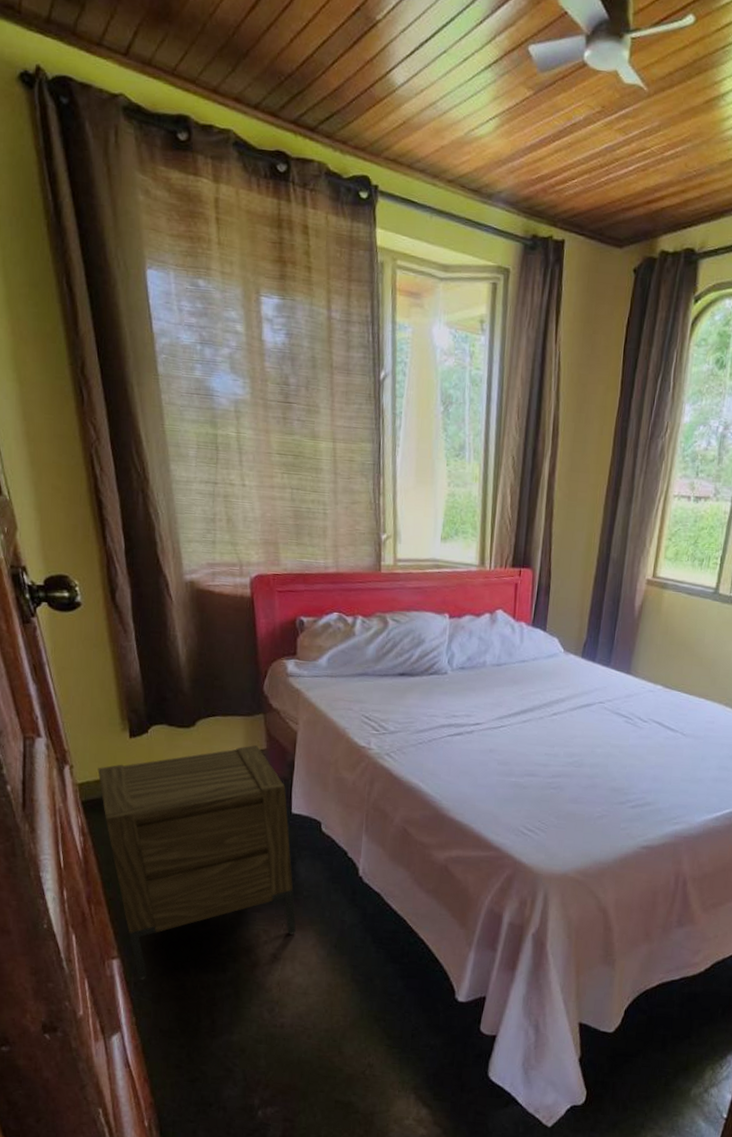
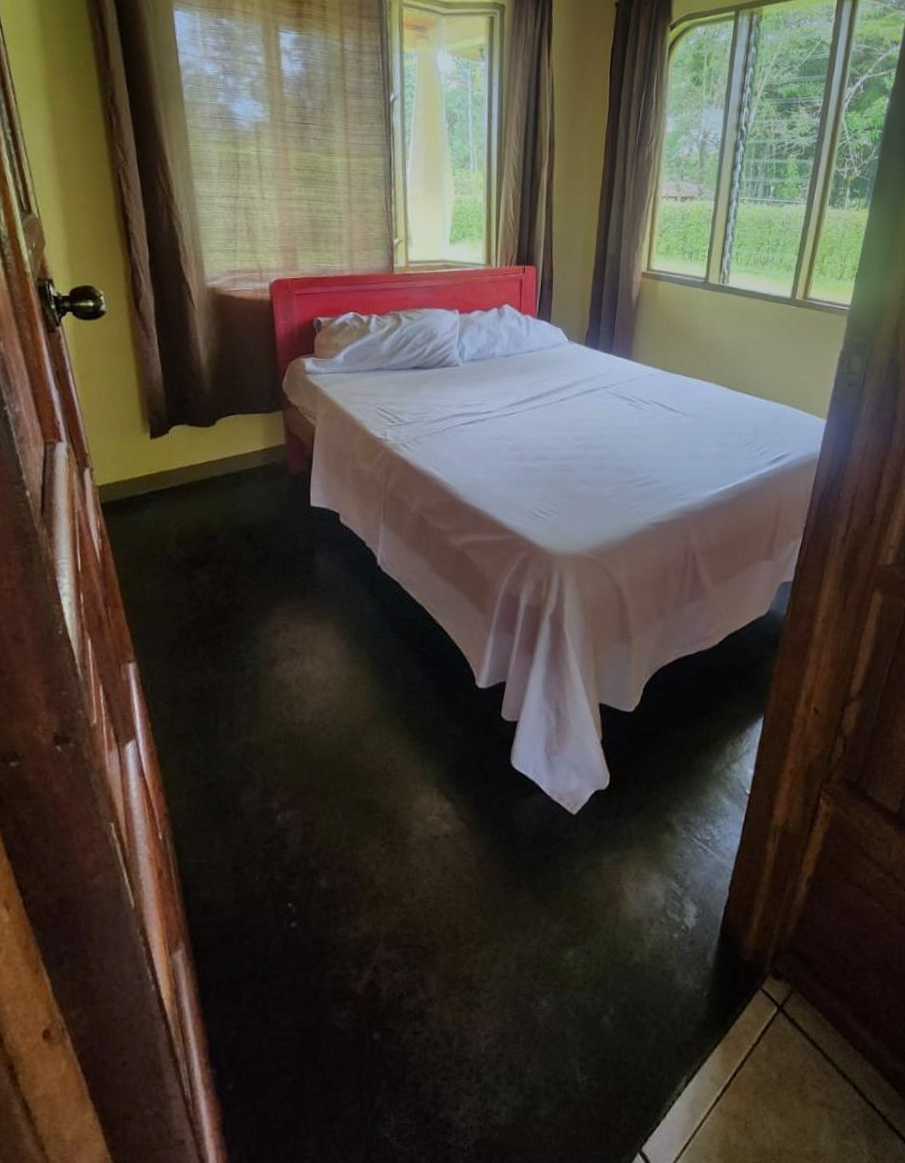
nightstand: present [97,744,297,980] -> none [118,440,316,683]

